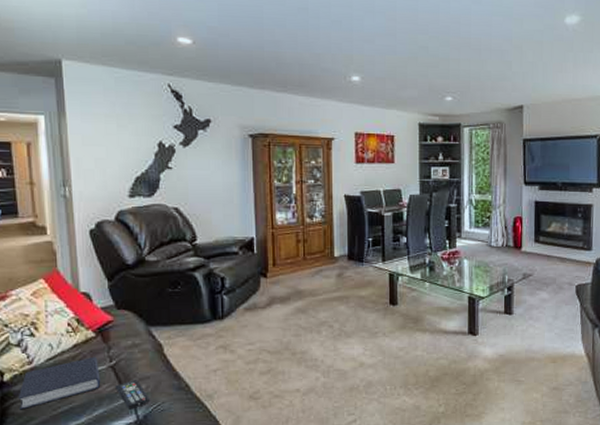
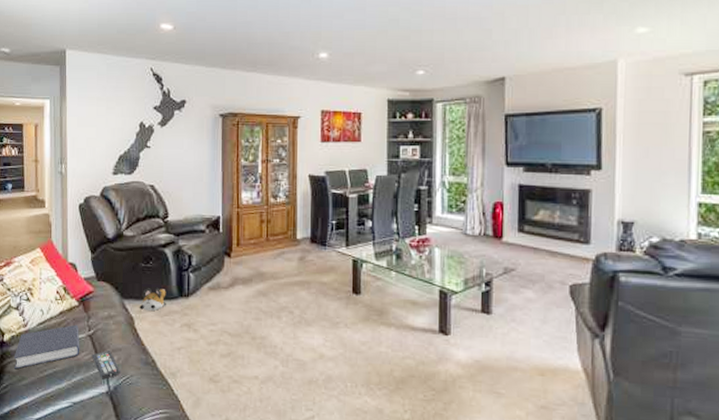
plush toy: none [168,312,199,337] -> present [139,287,166,311]

